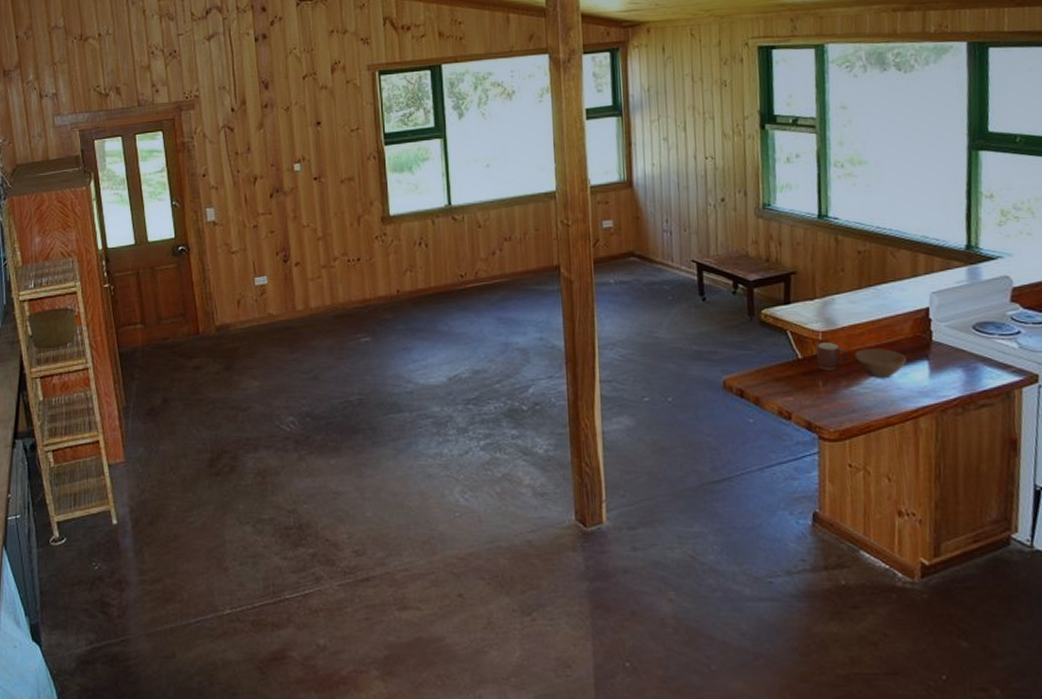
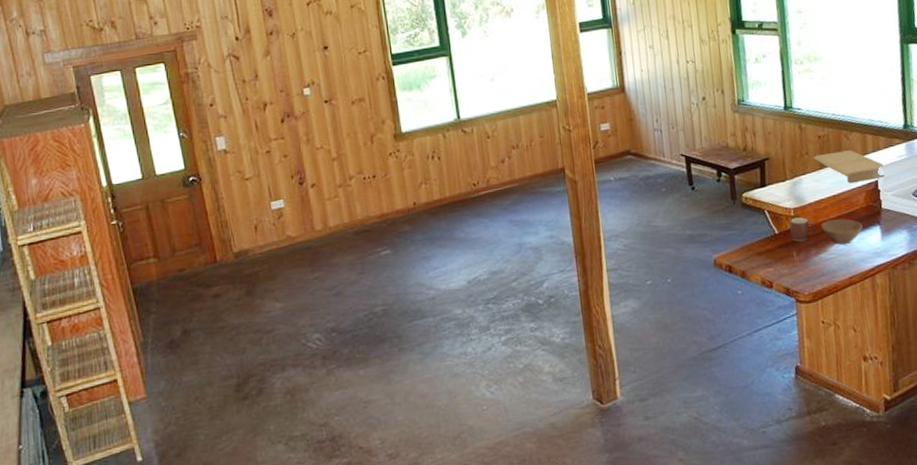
basket: present [27,303,75,348] -> none [27,243,83,293]
cutting board: none [849,270,938,308] -> present [812,150,885,183]

